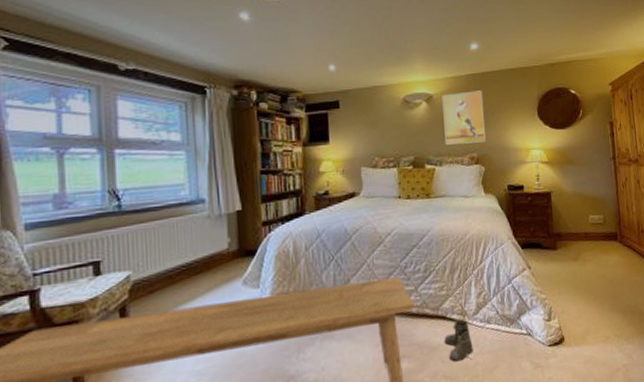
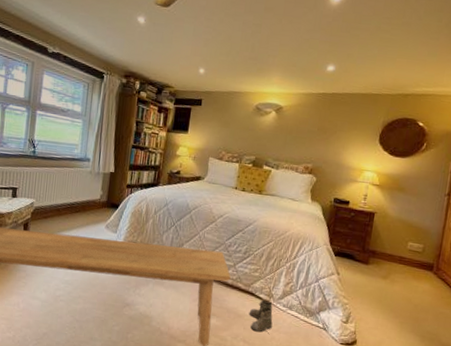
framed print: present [442,90,486,145] -> none [285,108,330,156]

